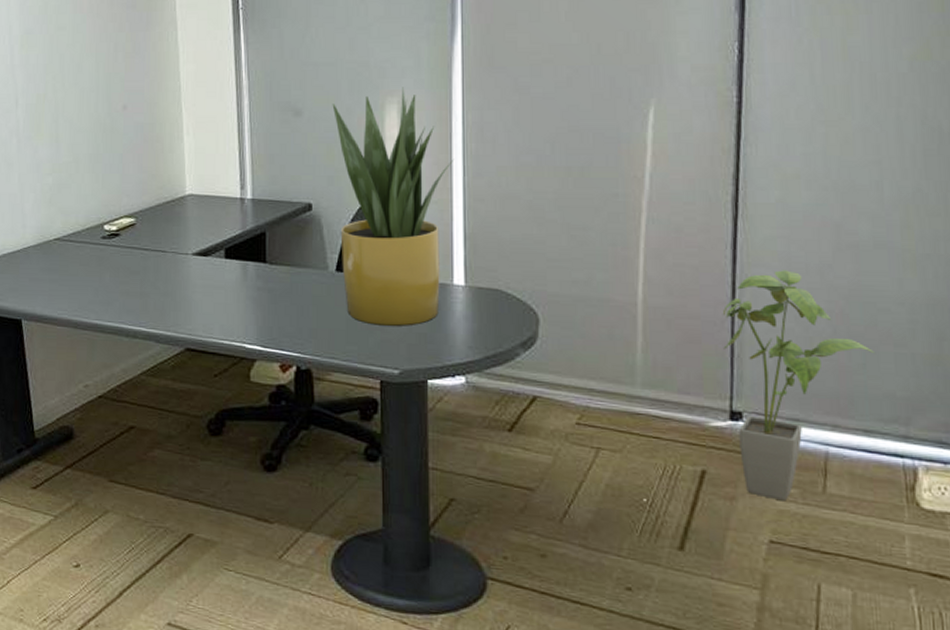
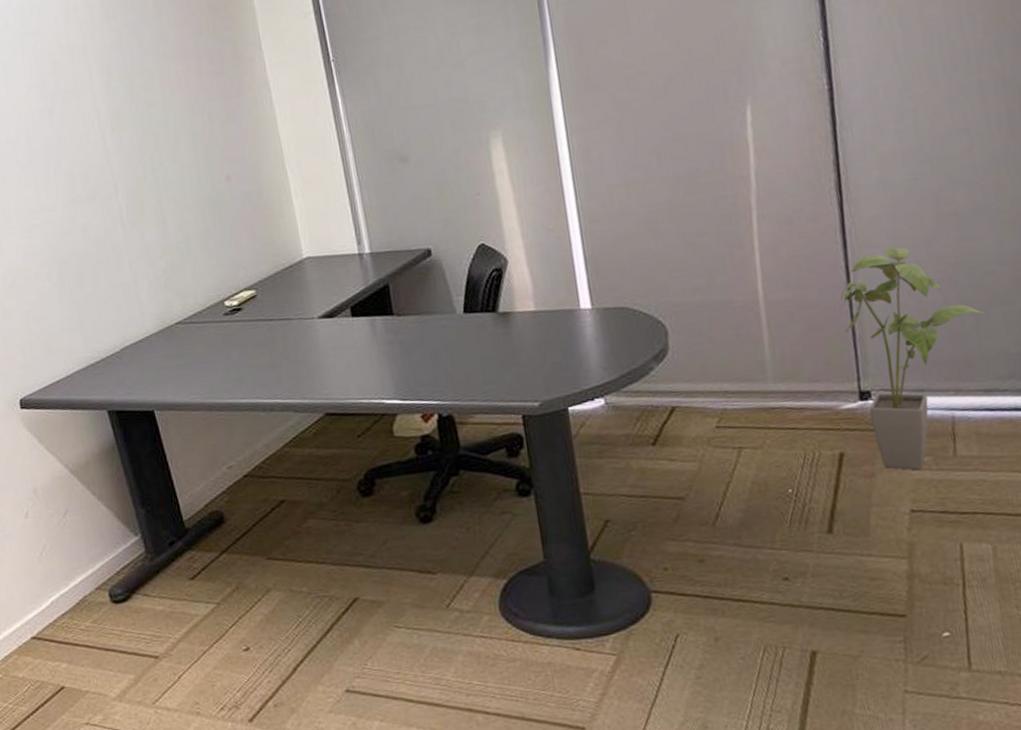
planter: present [332,87,455,326] -> none [437,118,570,361]

